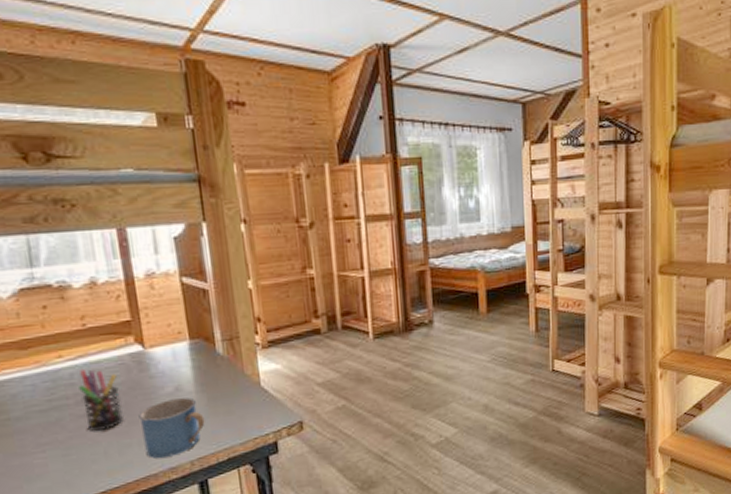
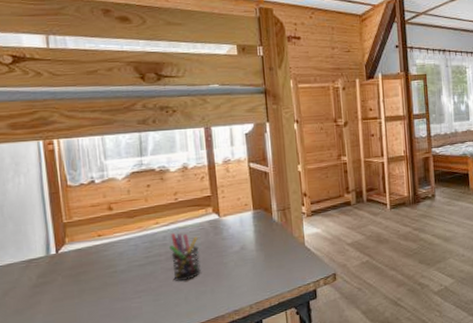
mug: present [139,398,205,458] -> none [212,255,262,303]

